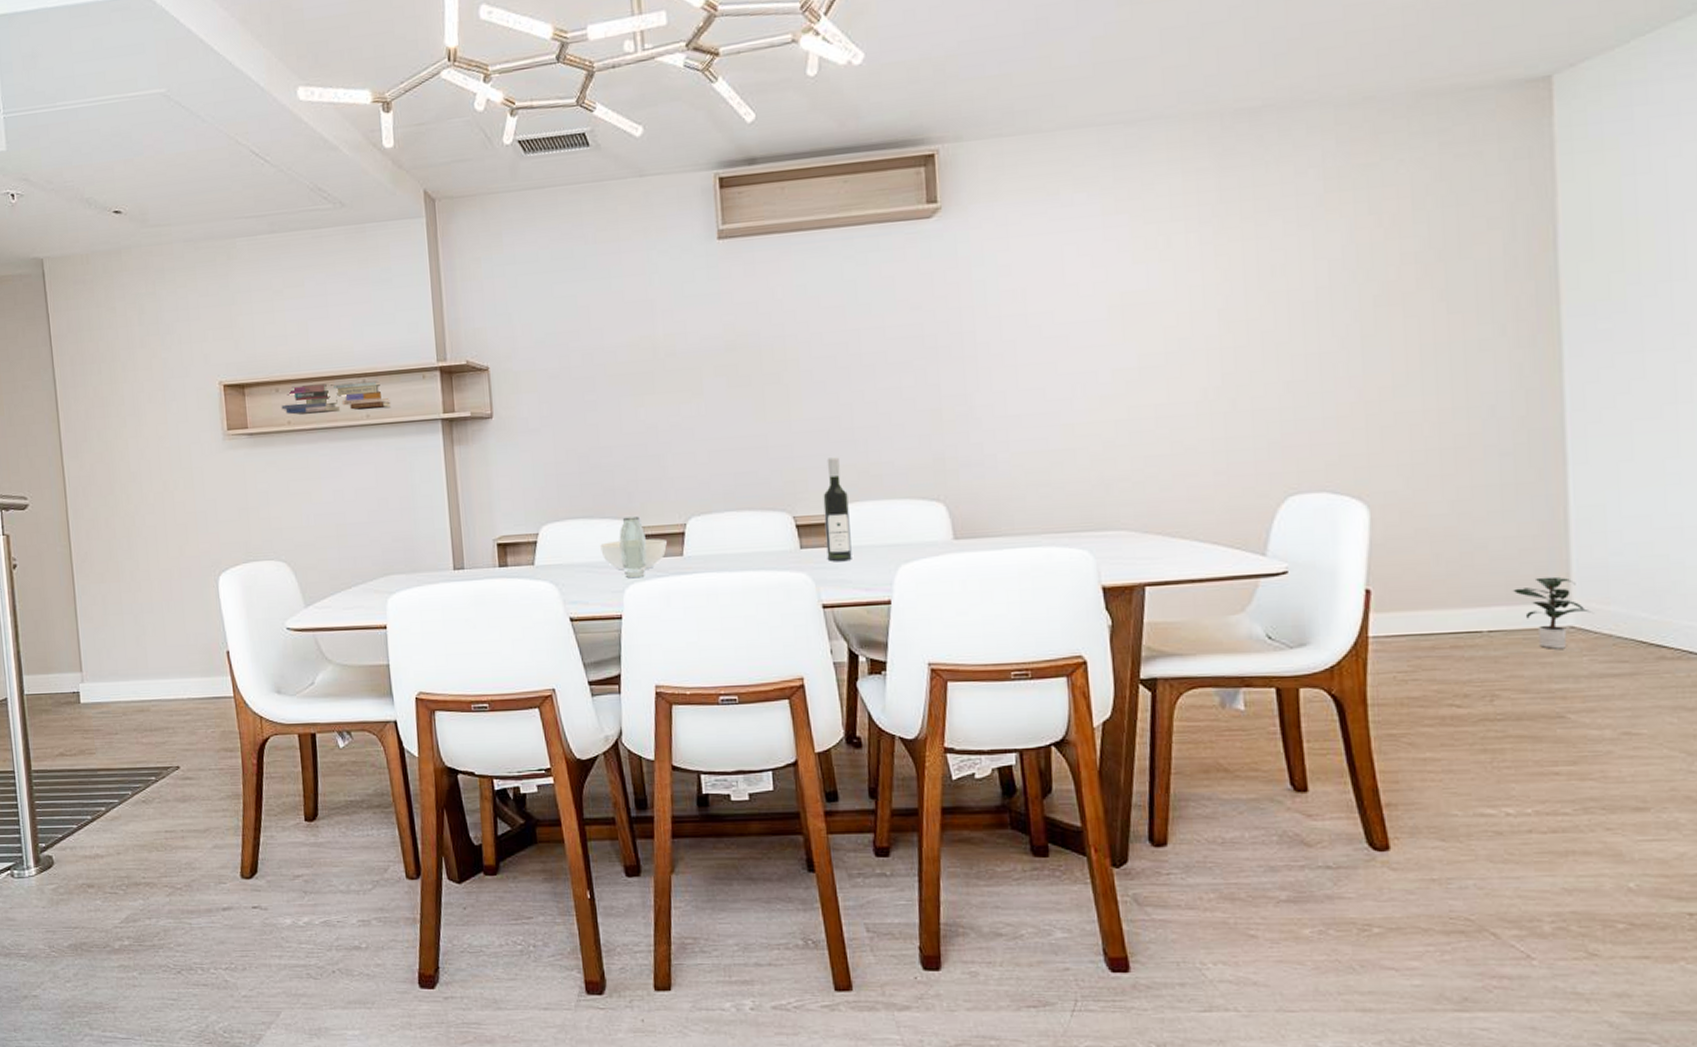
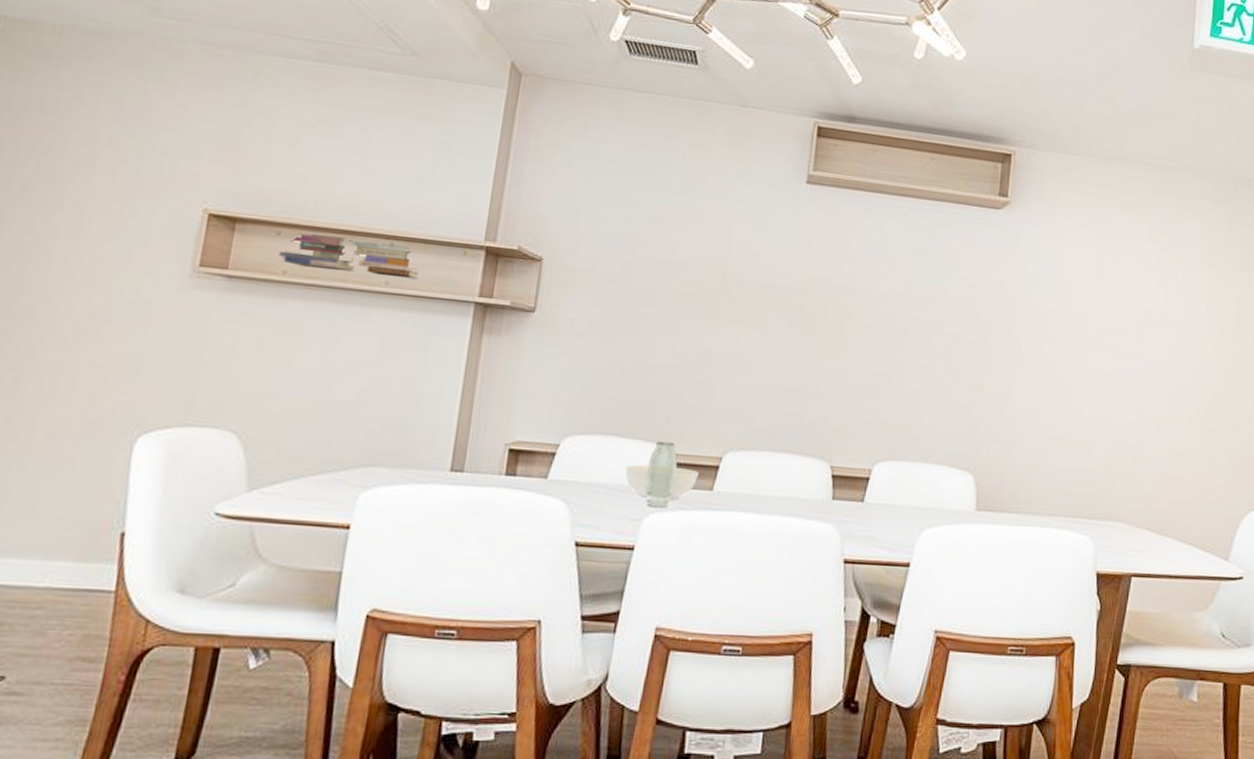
bottle: present [823,457,852,562] -> none [856,413,887,519]

